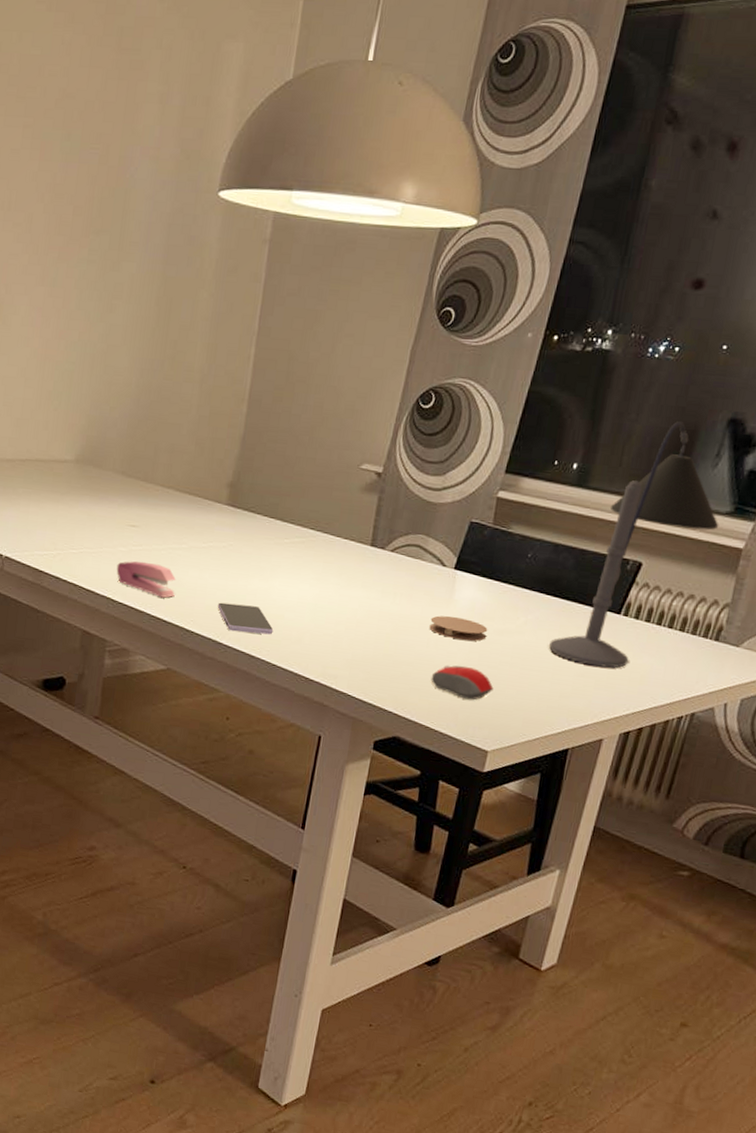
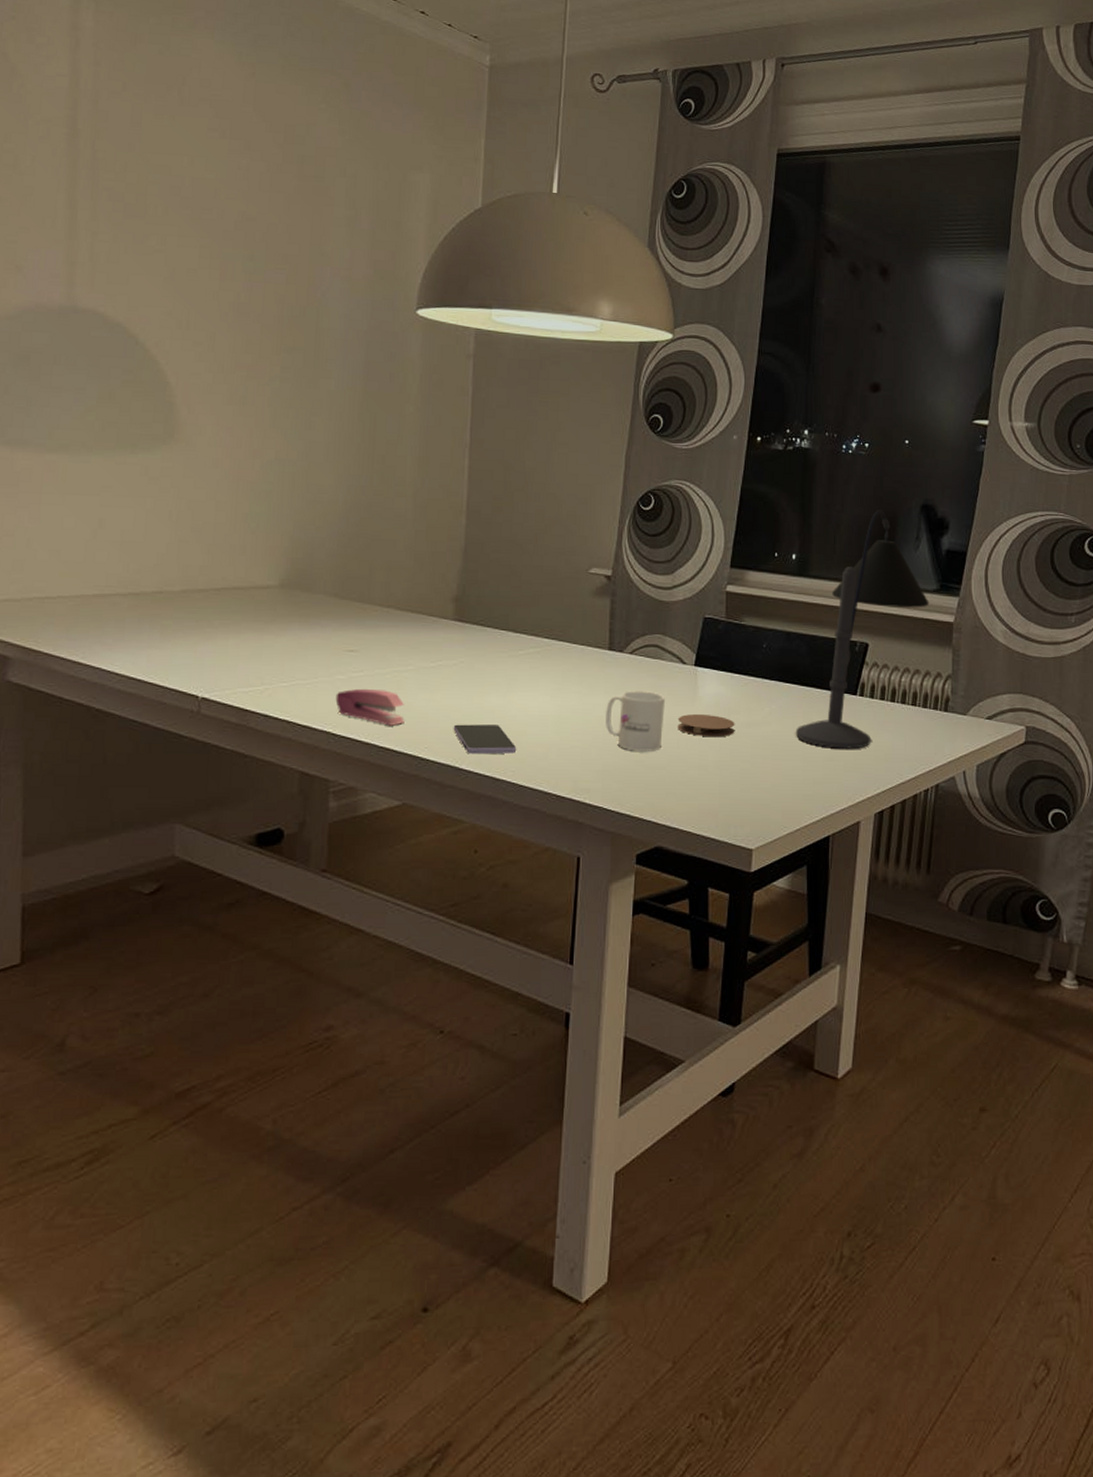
mug: none [359,587,421,648] -> present [606,691,665,751]
computer mouse: present [431,665,494,700] -> none [686,763,749,798]

